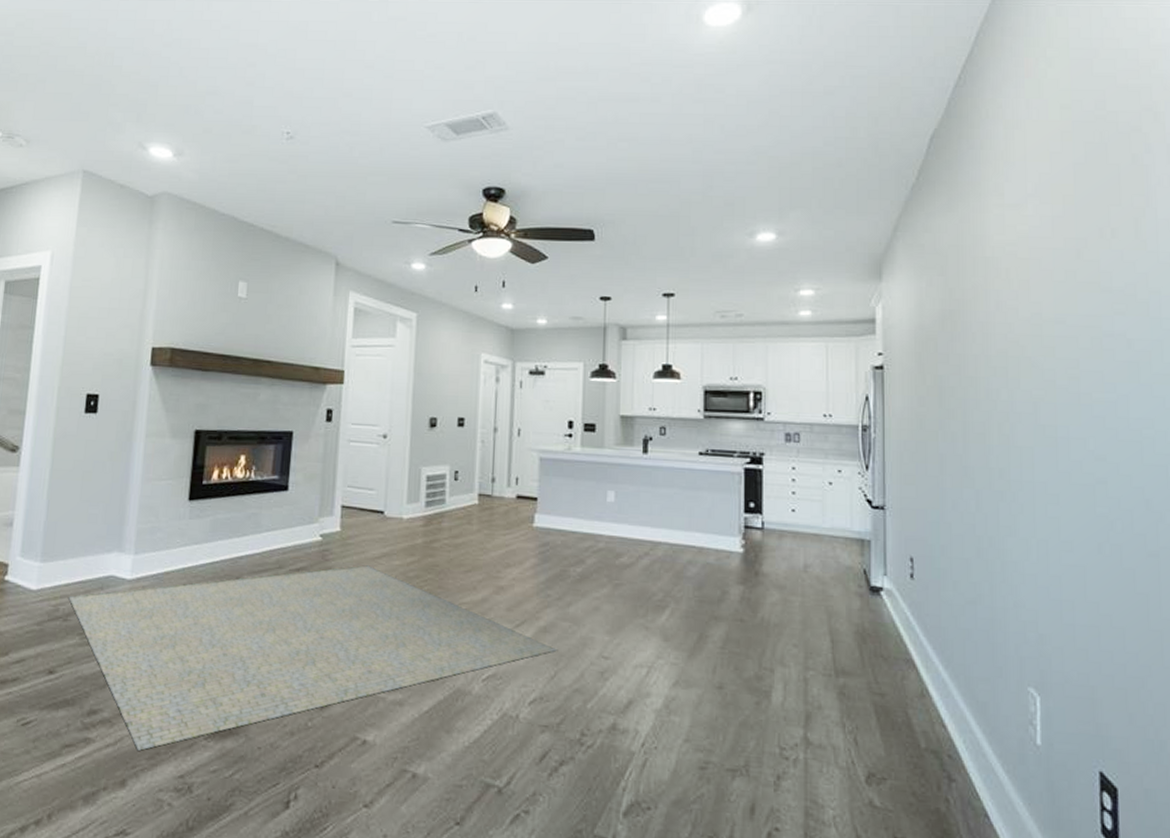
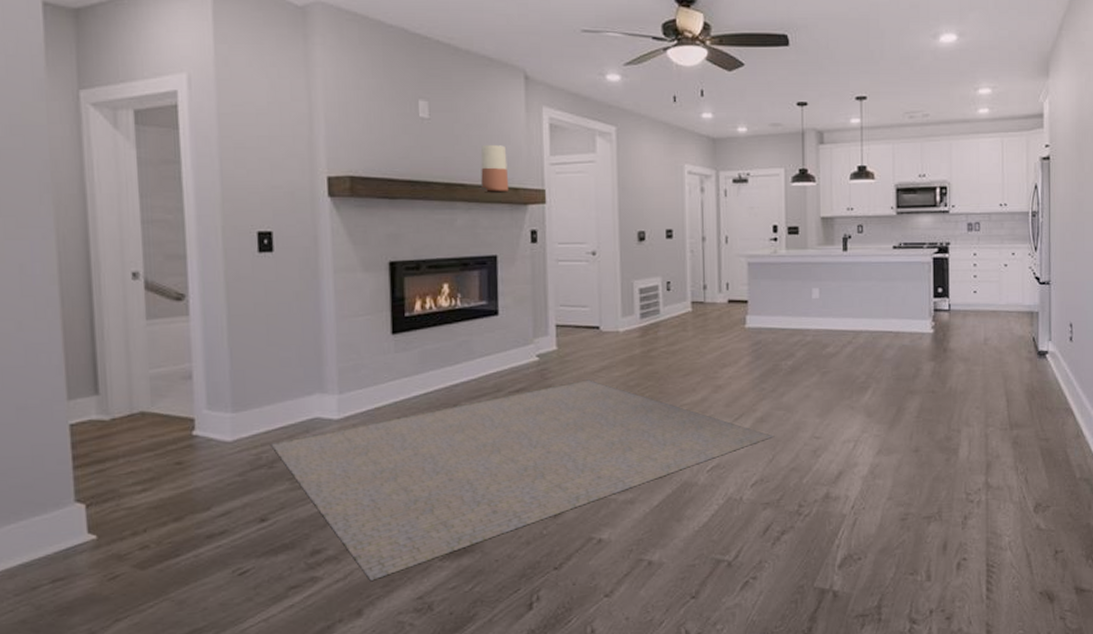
vase: none [286,325,313,371] -> present [480,145,509,193]

